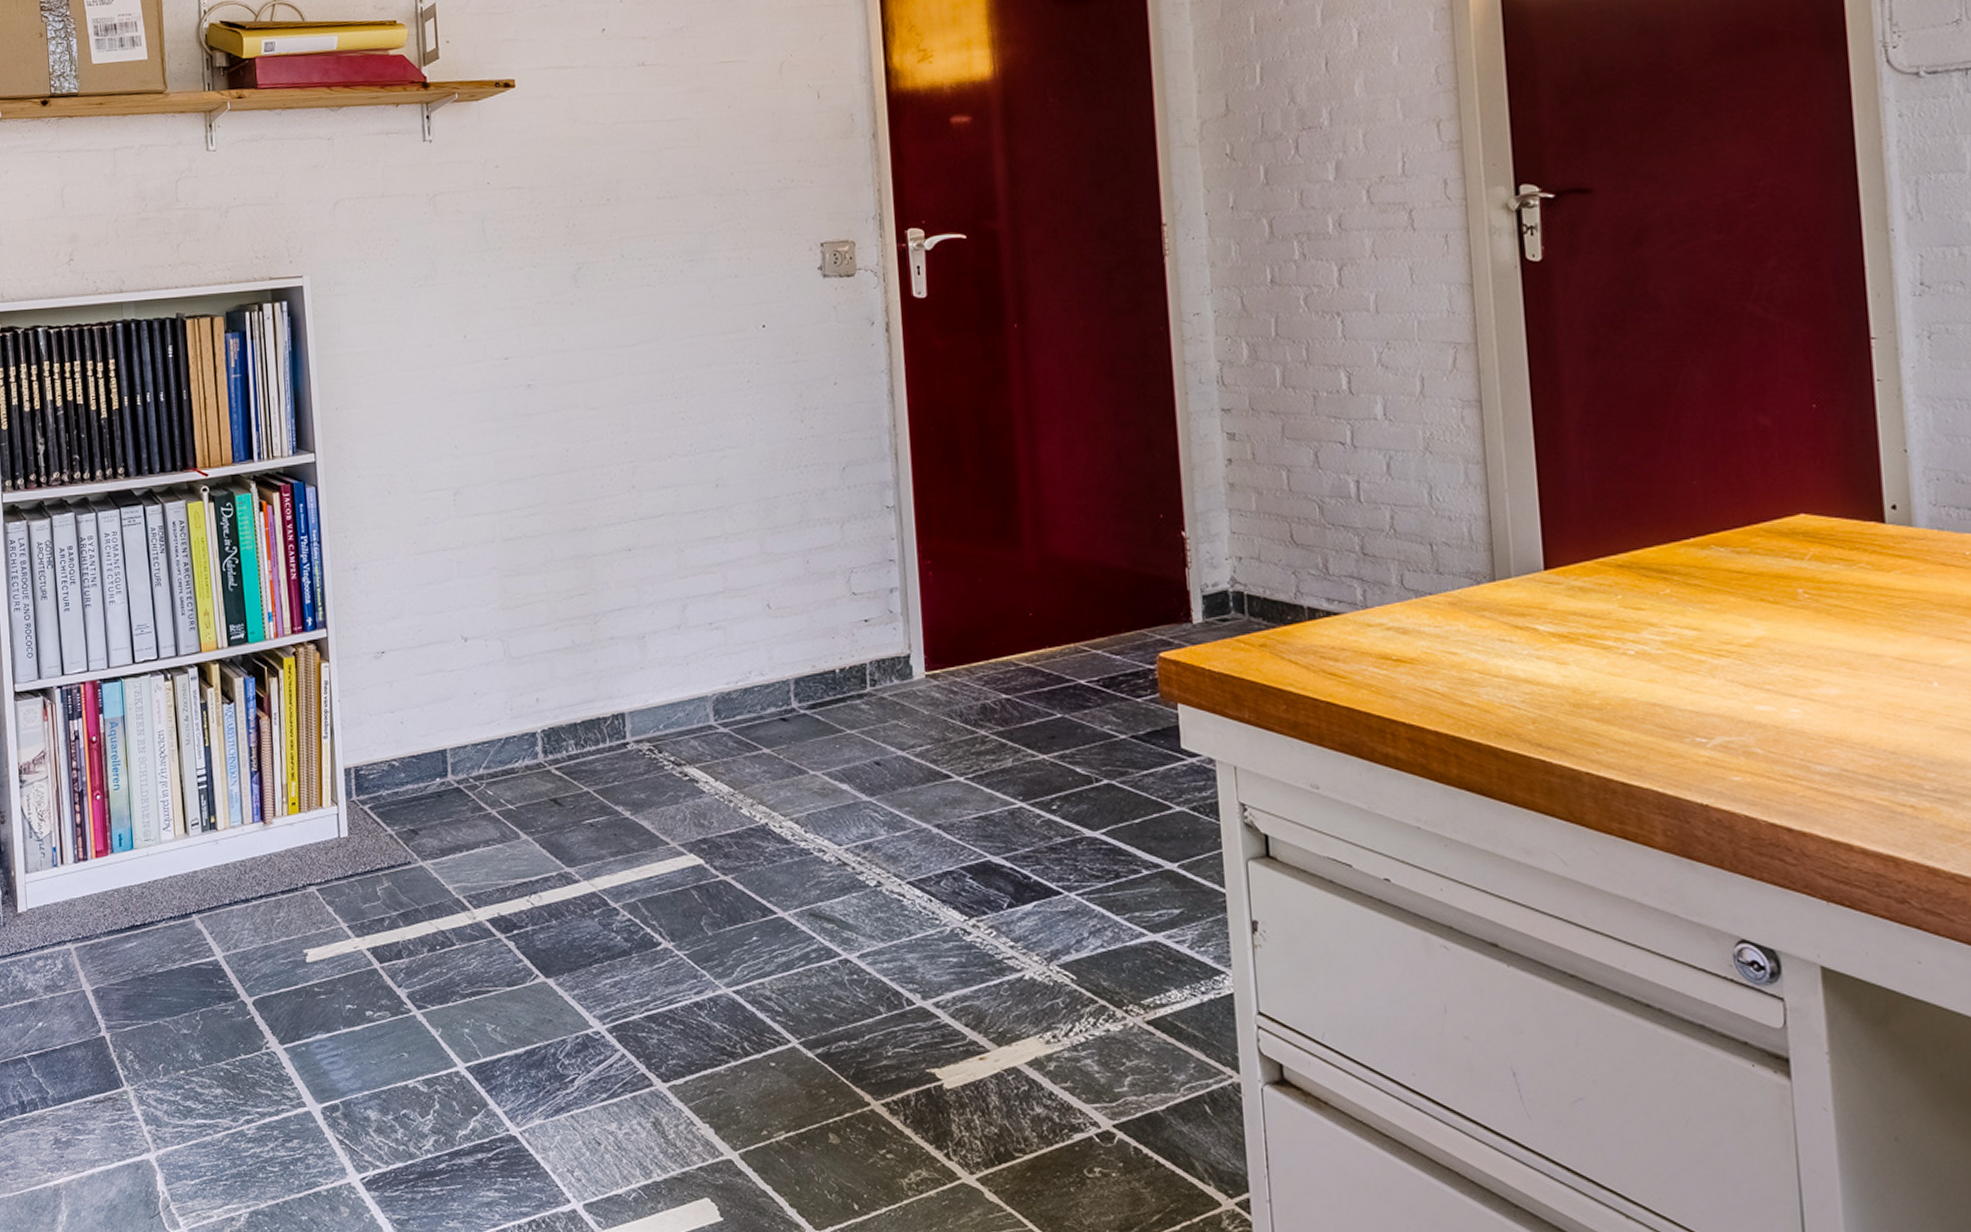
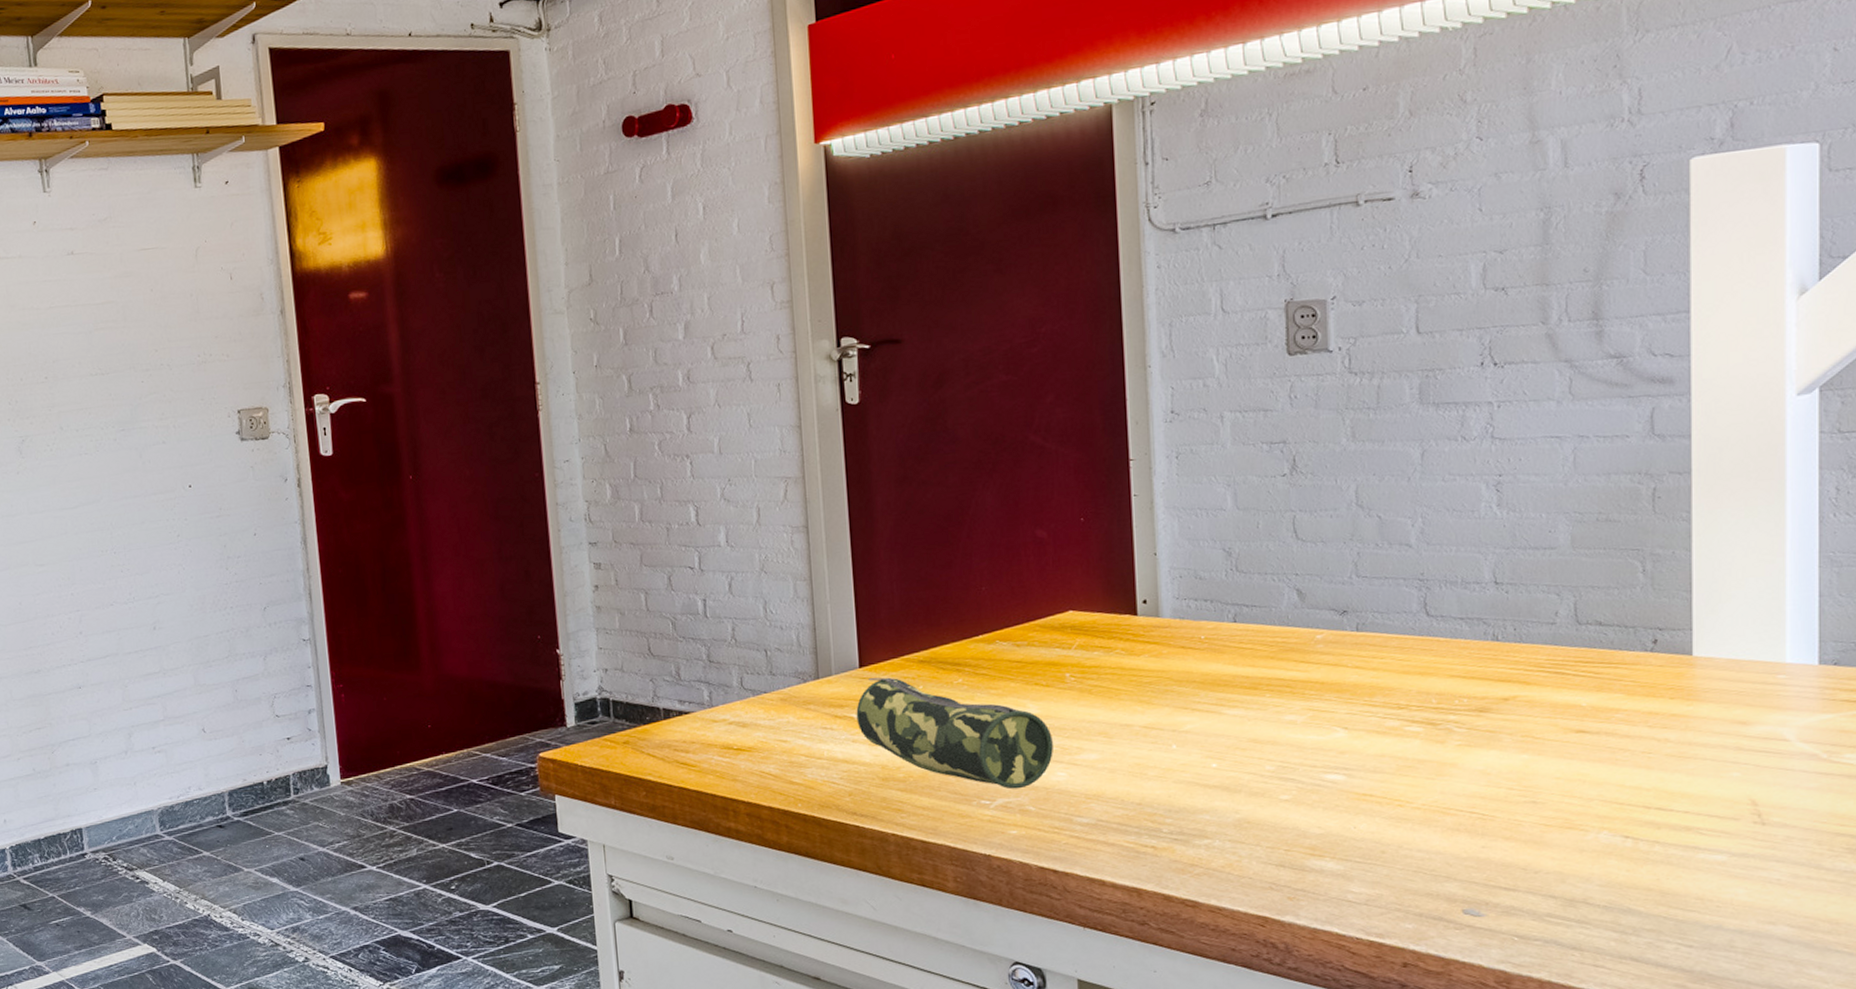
pencil case: none [1540,583,1785,726] -> present [856,677,1053,789]

